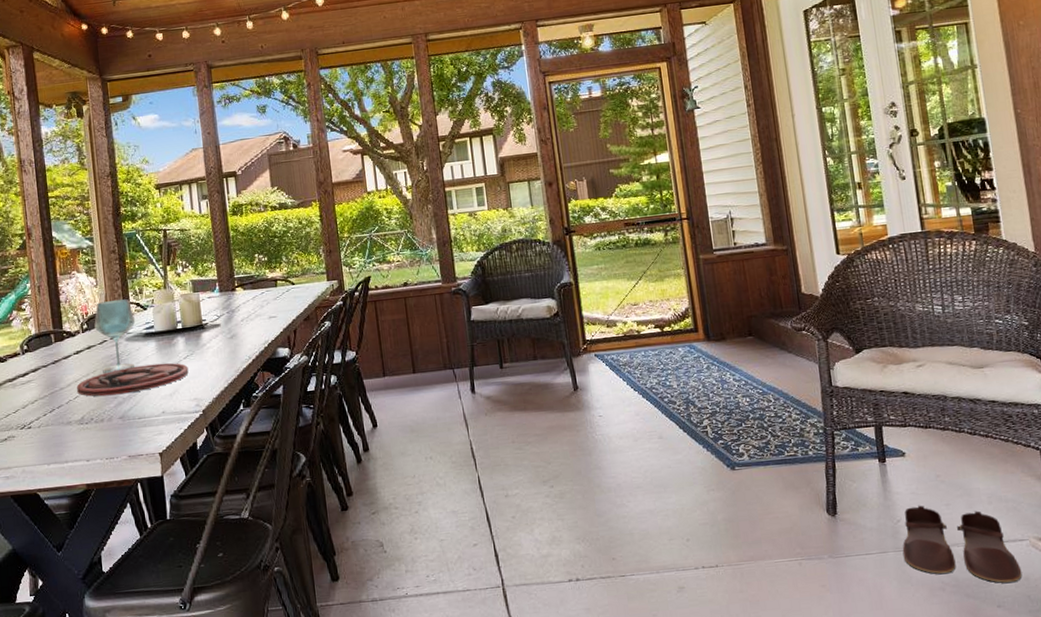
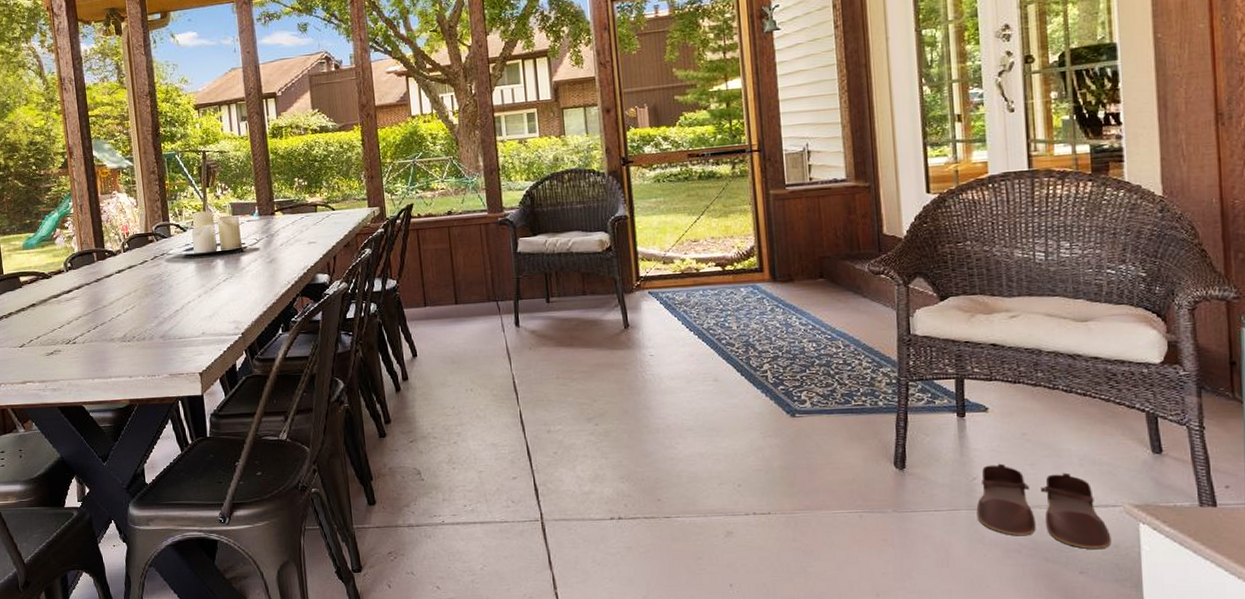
plate: present [77,362,189,397] -> none [119,284,228,316]
wine glass: present [94,299,136,373] -> none [135,220,176,293]

